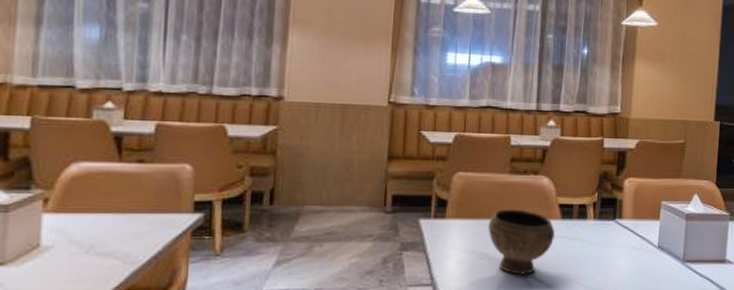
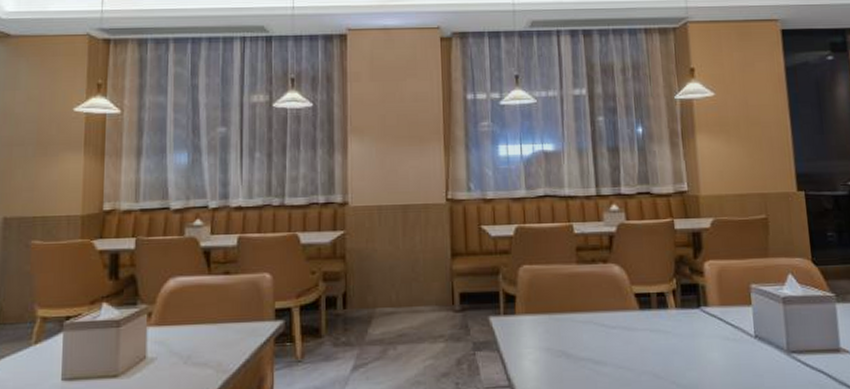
bowl: present [488,209,555,275] -> none [561,301,634,373]

